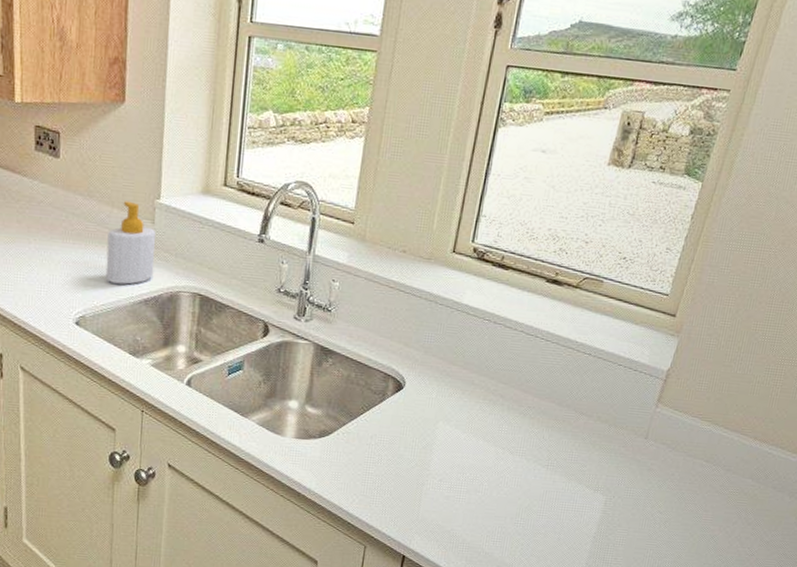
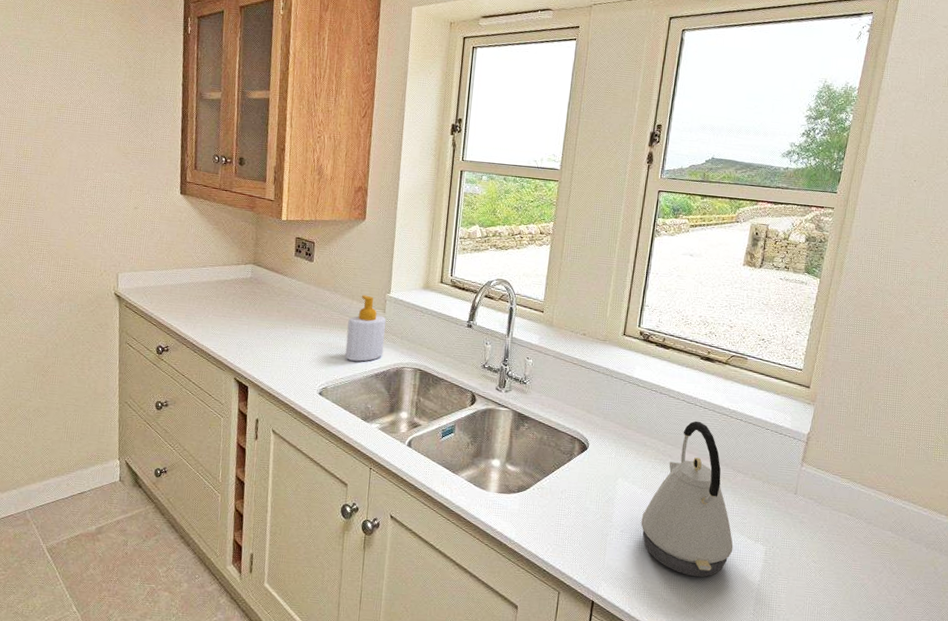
kettle: none [463,355,569,530] -> present [641,421,733,577]

